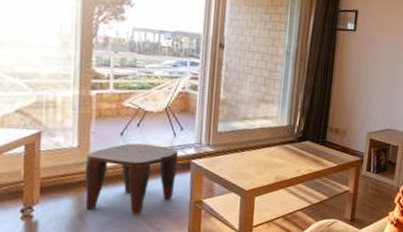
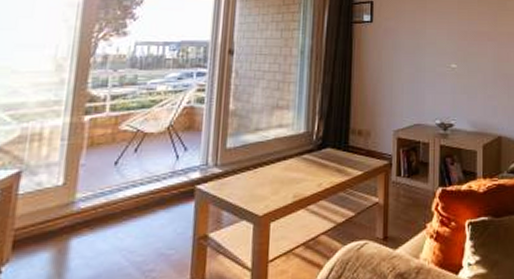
stool: present [85,143,179,215] -> none [65,172,181,264]

